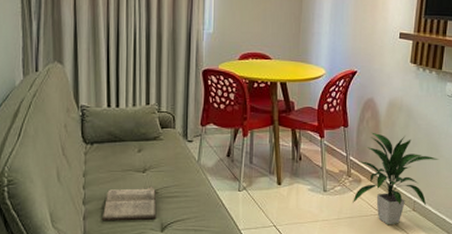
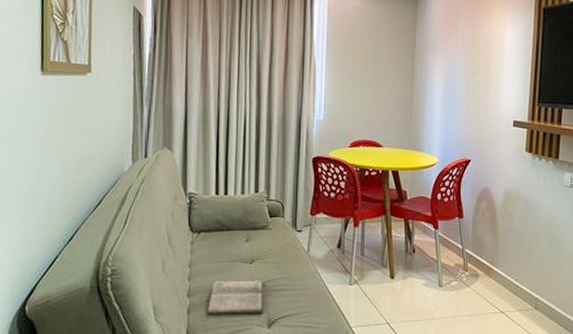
indoor plant: present [353,132,440,225] -> none [470,223,561,325]

